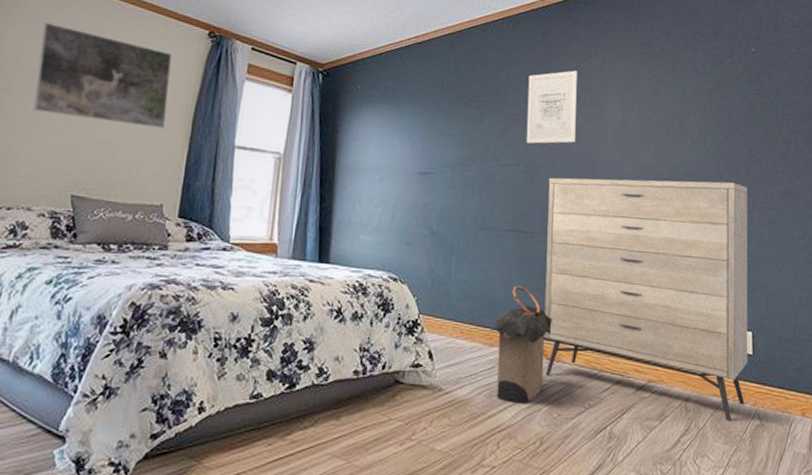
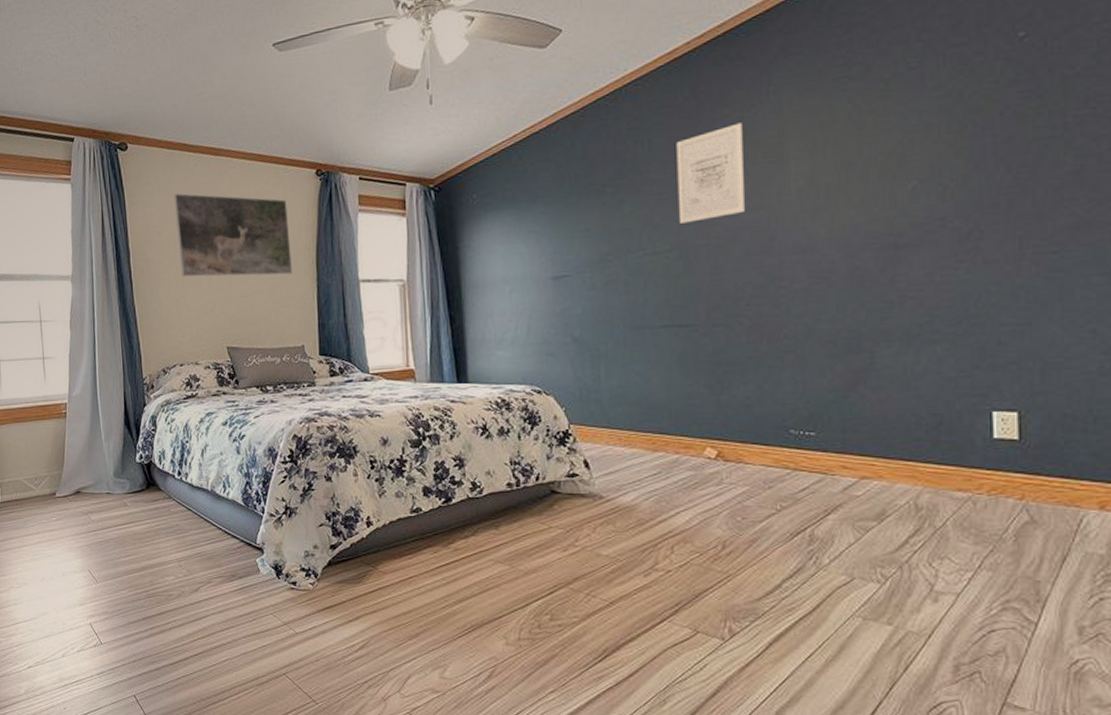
laundry hamper: present [490,286,552,405] -> none [652,385,728,509]
dresser: present [543,177,748,421] -> none [712,225,1011,519]

